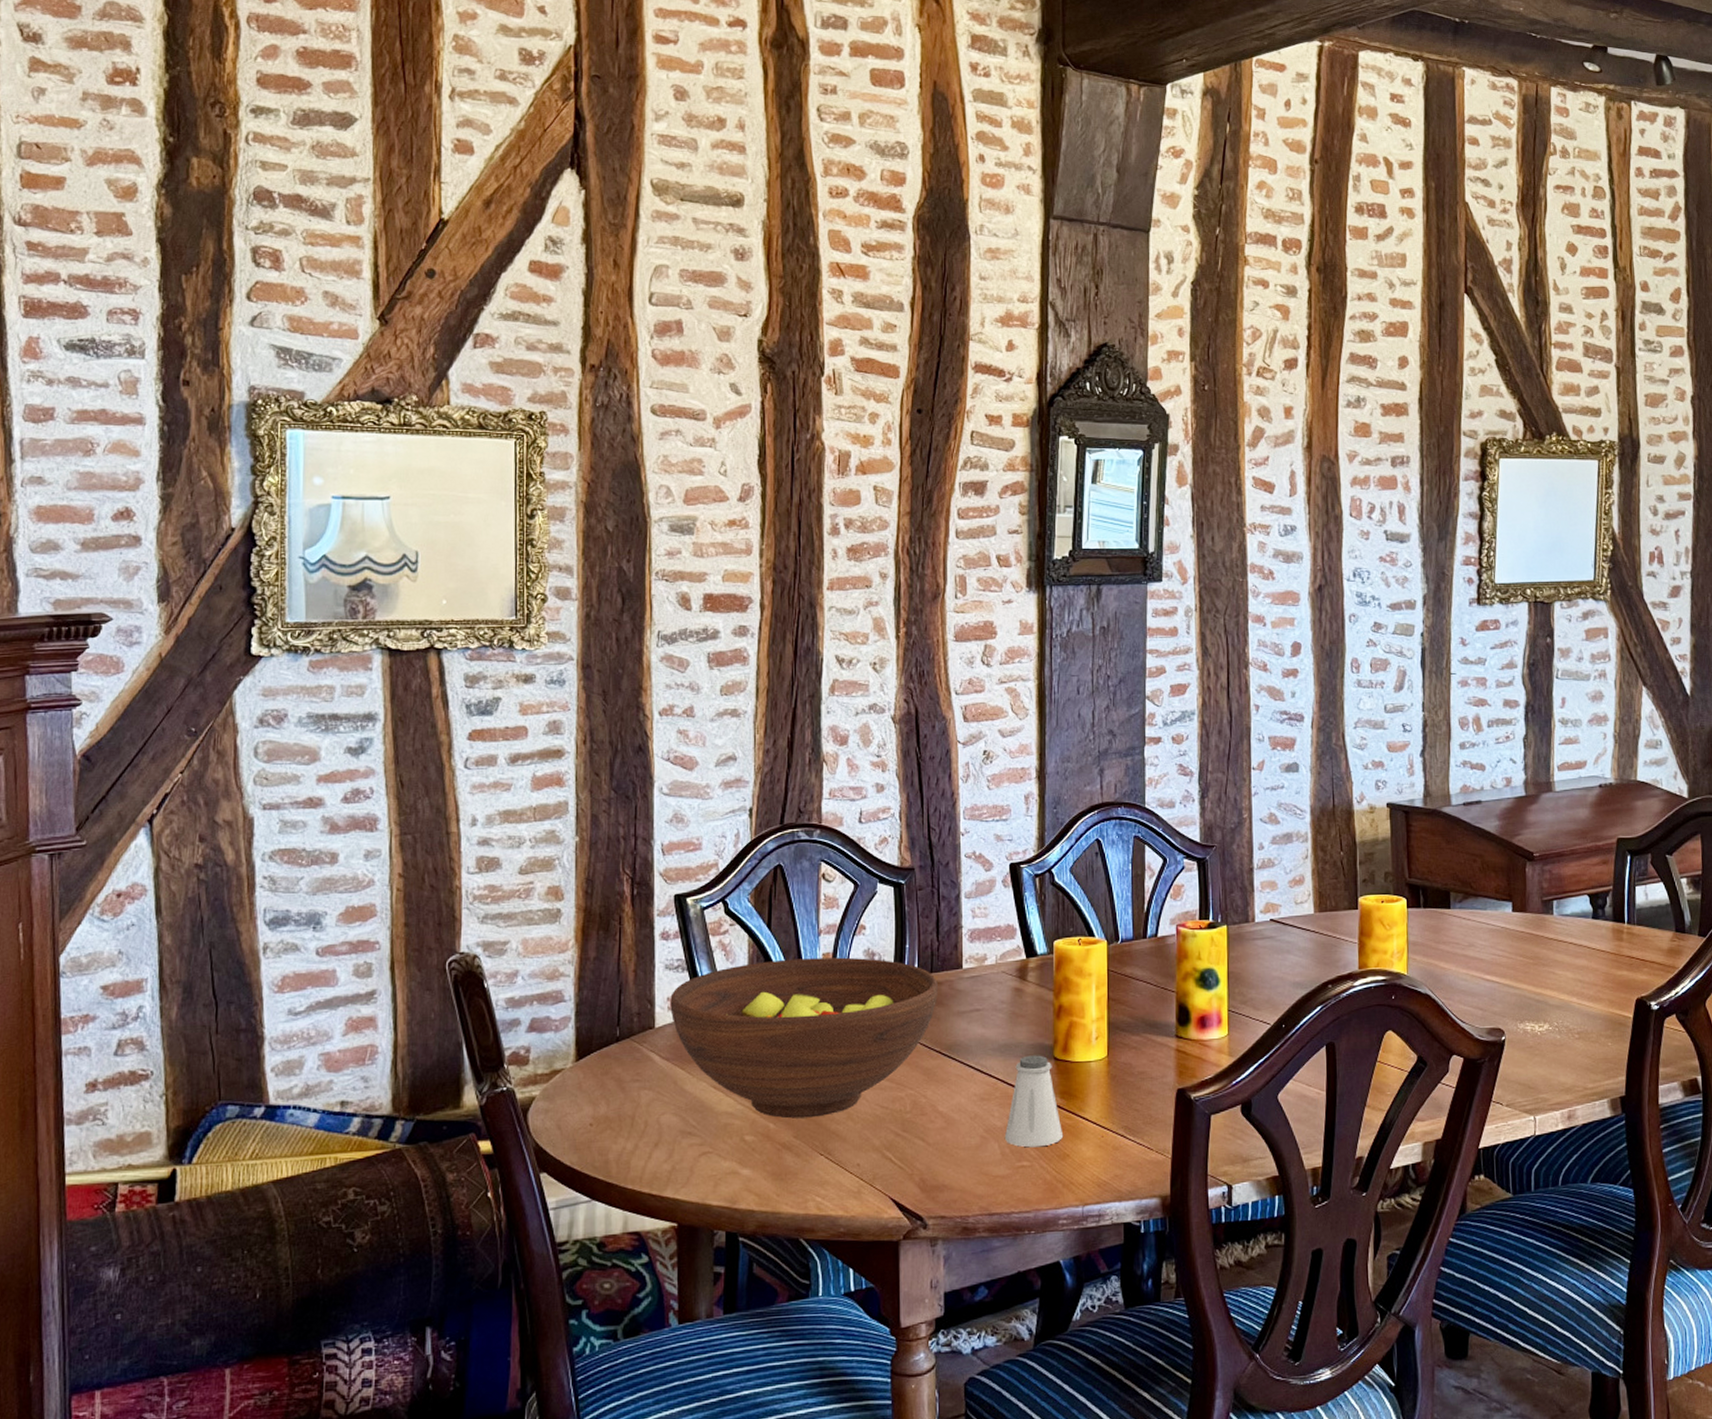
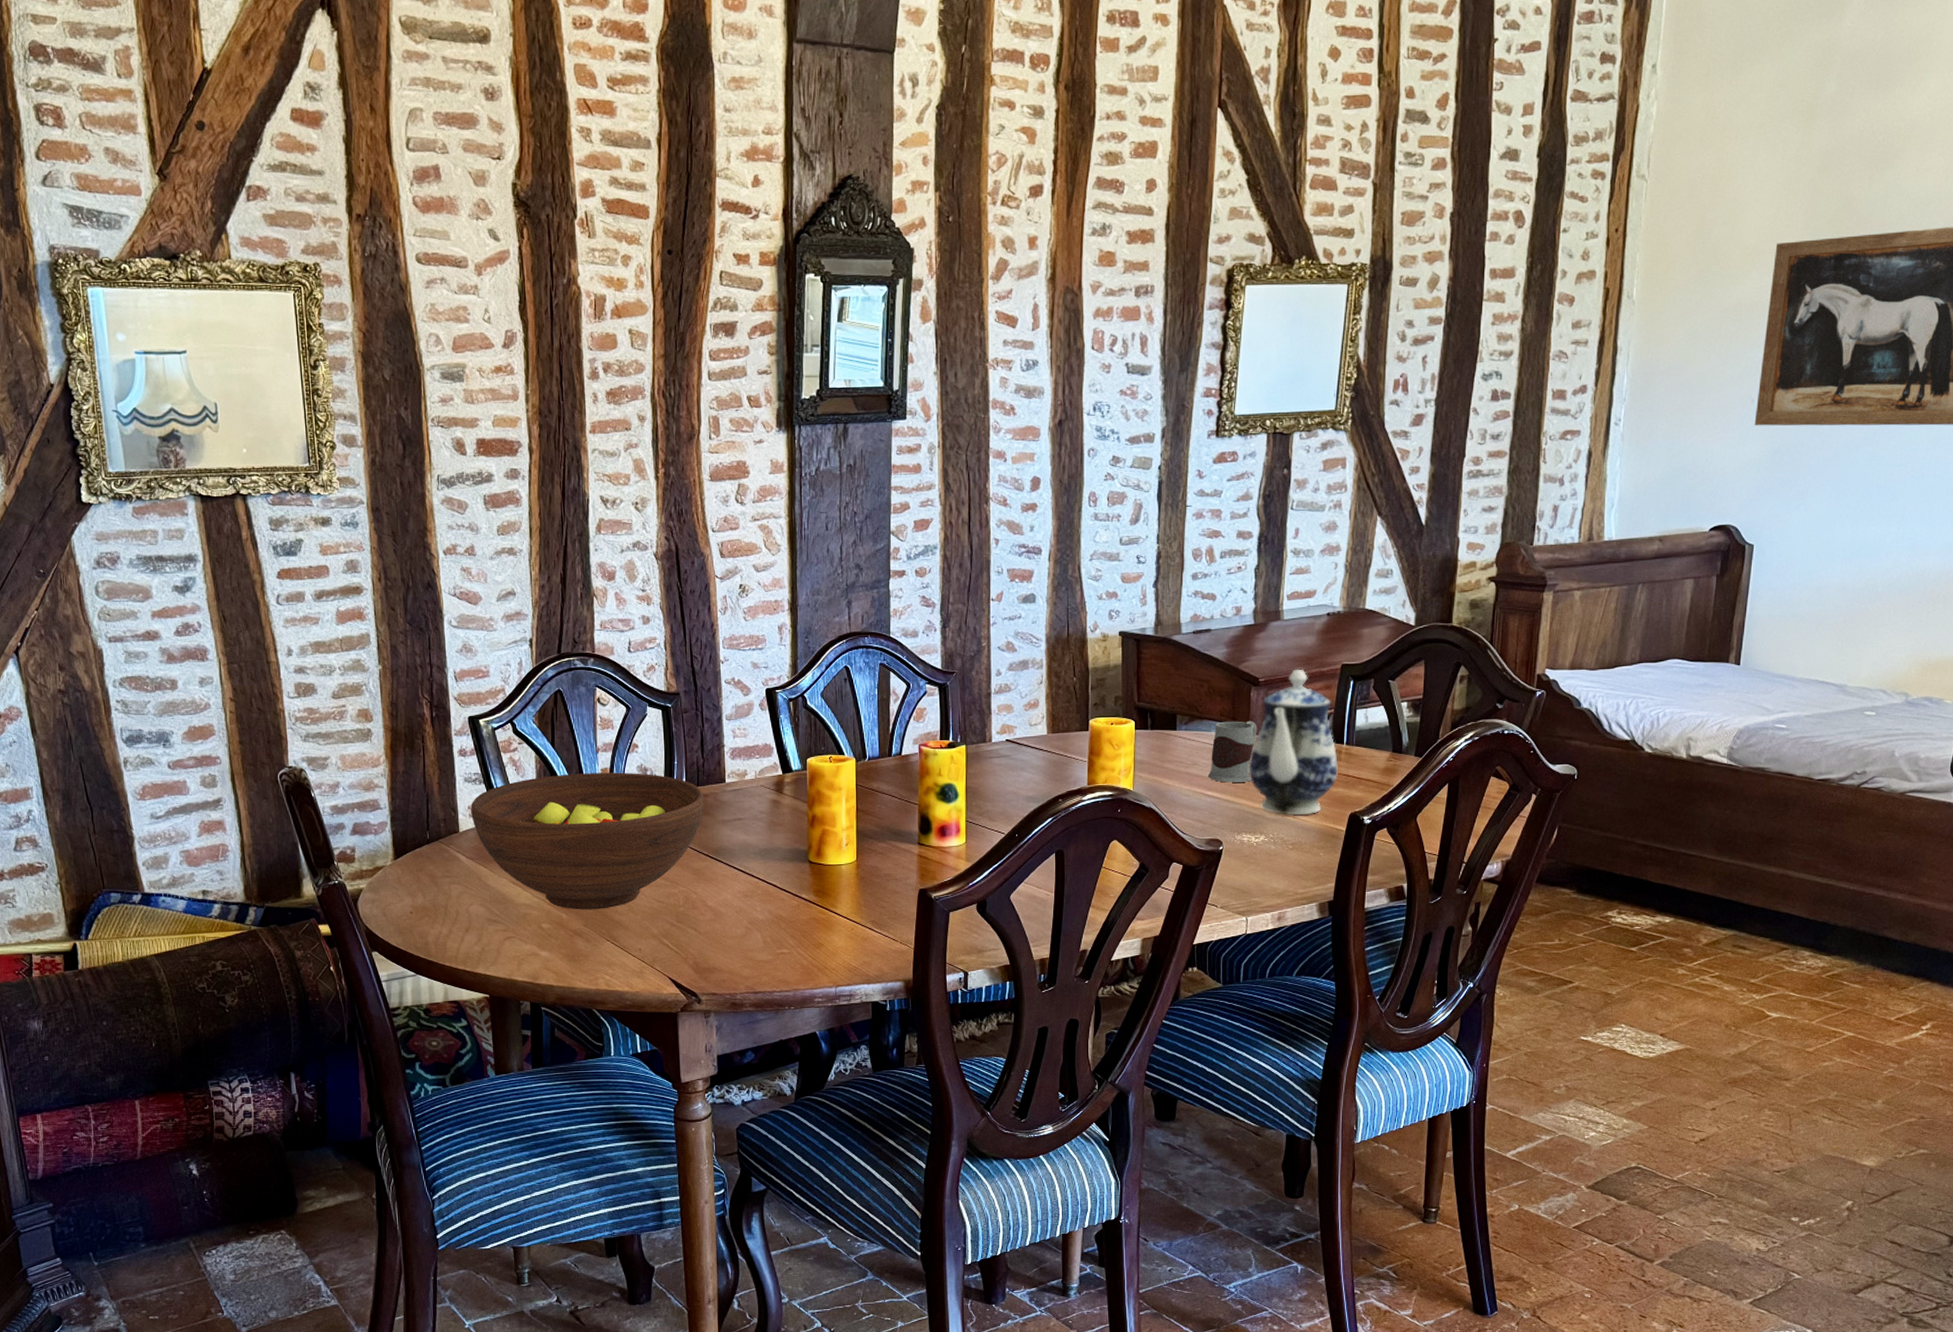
saltshaker: present [1004,1055,1064,1148] -> none [766,858,818,938]
mug: none [1485,898,1535,966] -> present [1207,720,1257,783]
teapot: none [1528,844,1622,1002] -> present [1249,670,1339,816]

